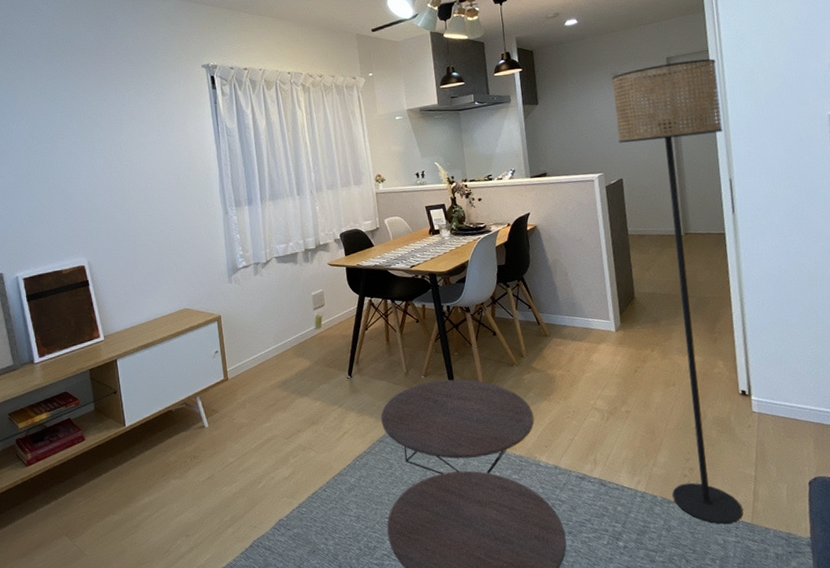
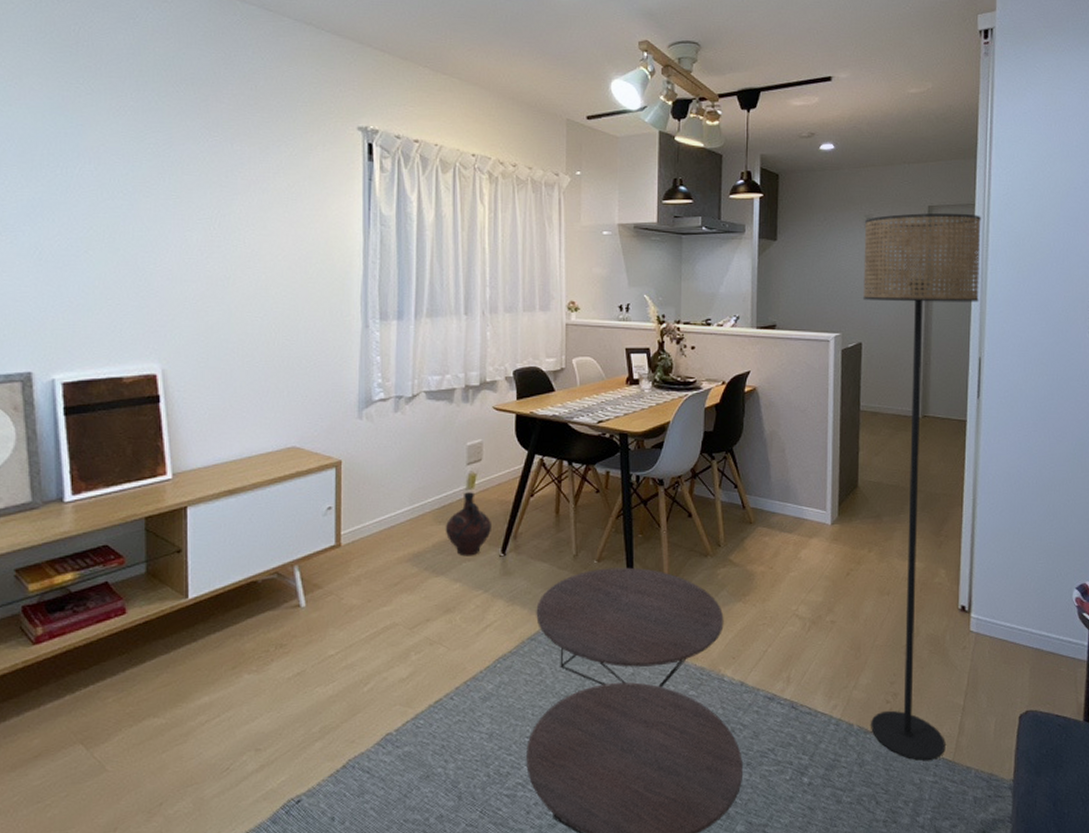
ceramic jug: none [303,330,339,381] -> present [445,492,493,557]

